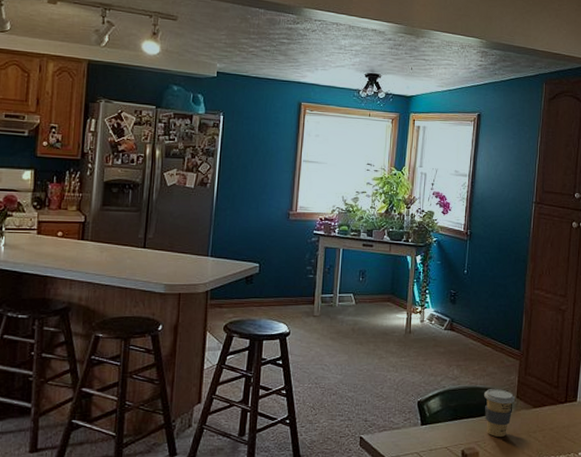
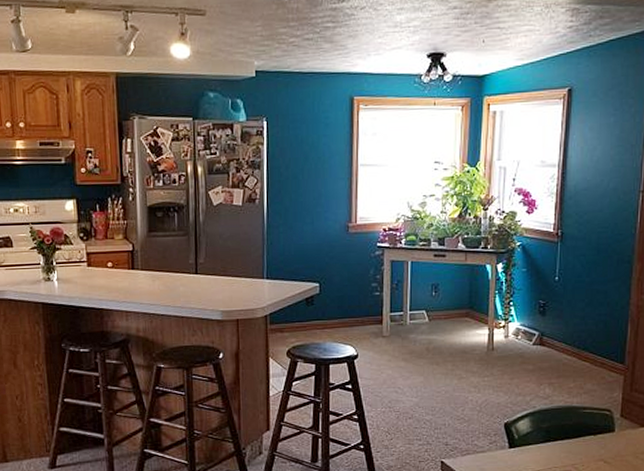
coffee cup: present [484,389,515,437] -> none [582,408,618,459]

